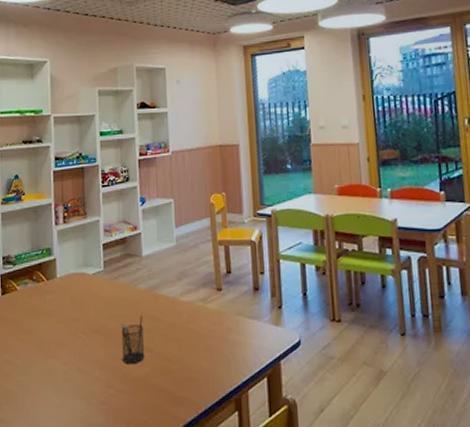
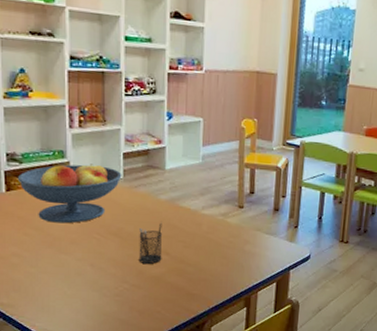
fruit bowl: none [11,258,103,324] -> present [17,163,122,224]

